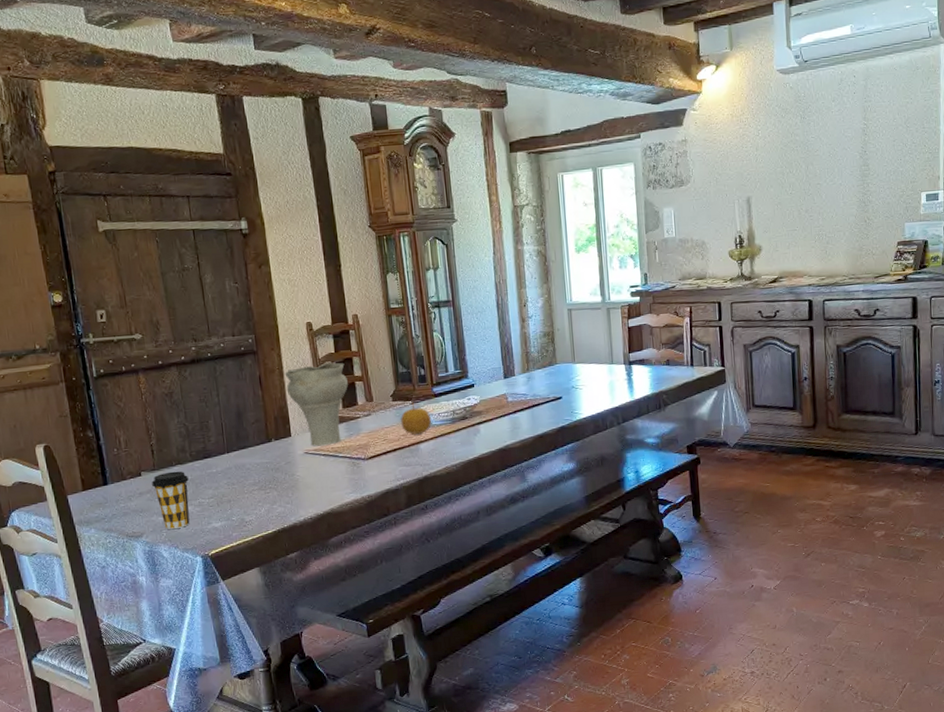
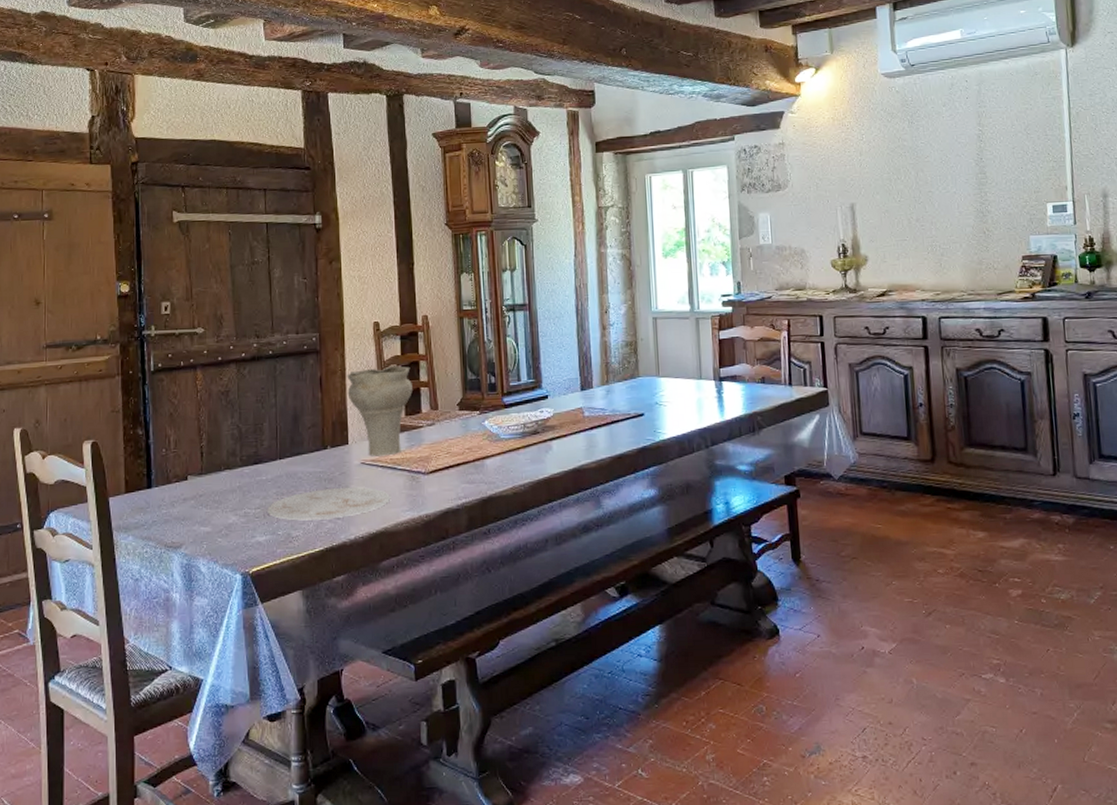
coffee cup: present [152,471,190,530] -> none [198,476,236,542]
plate: none [220,474,335,507] -> present [267,487,391,521]
fruit: present [401,402,431,434] -> none [467,412,499,448]

